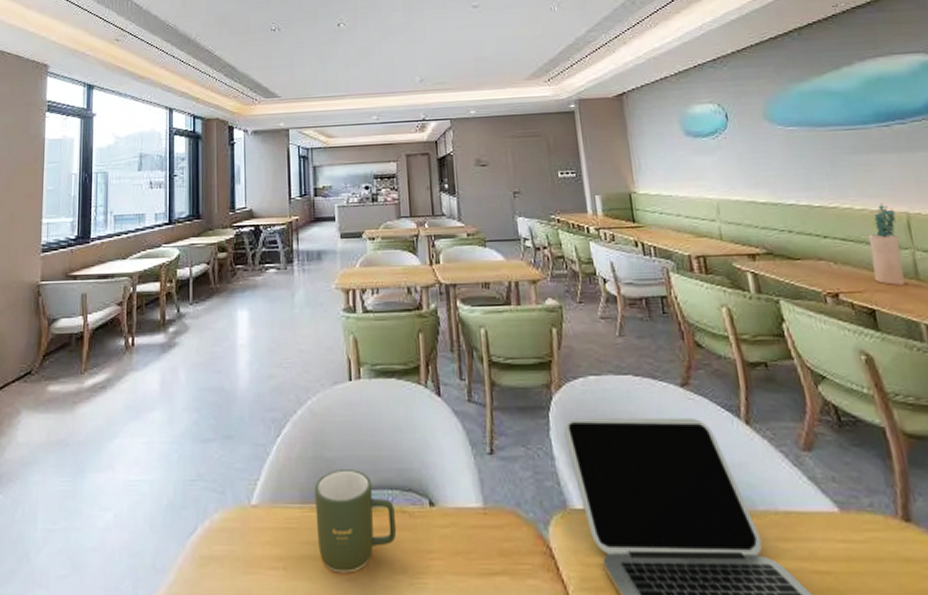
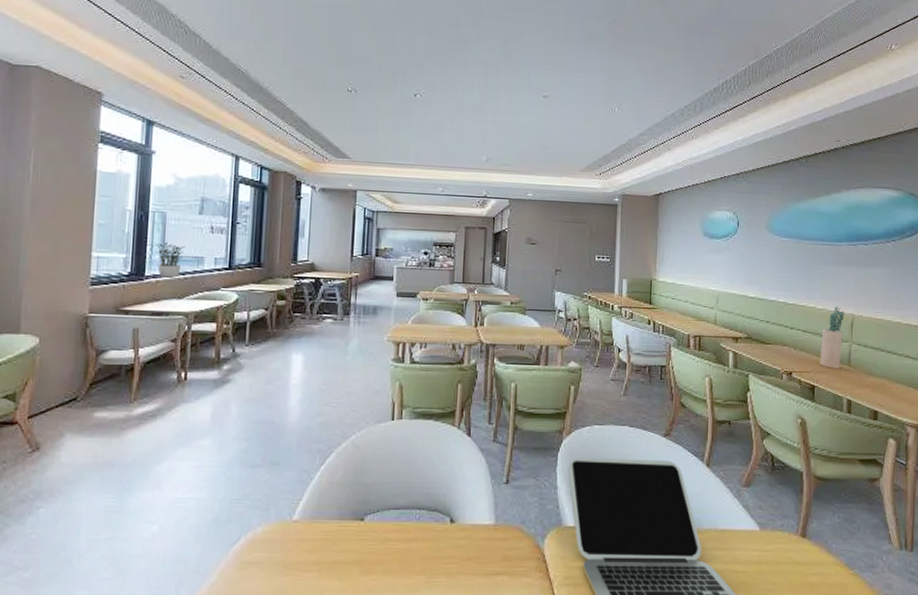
potted plant: none [101,202,127,238] -> present [157,242,185,278]
mug: present [315,470,397,573] -> none [350,493,421,574]

